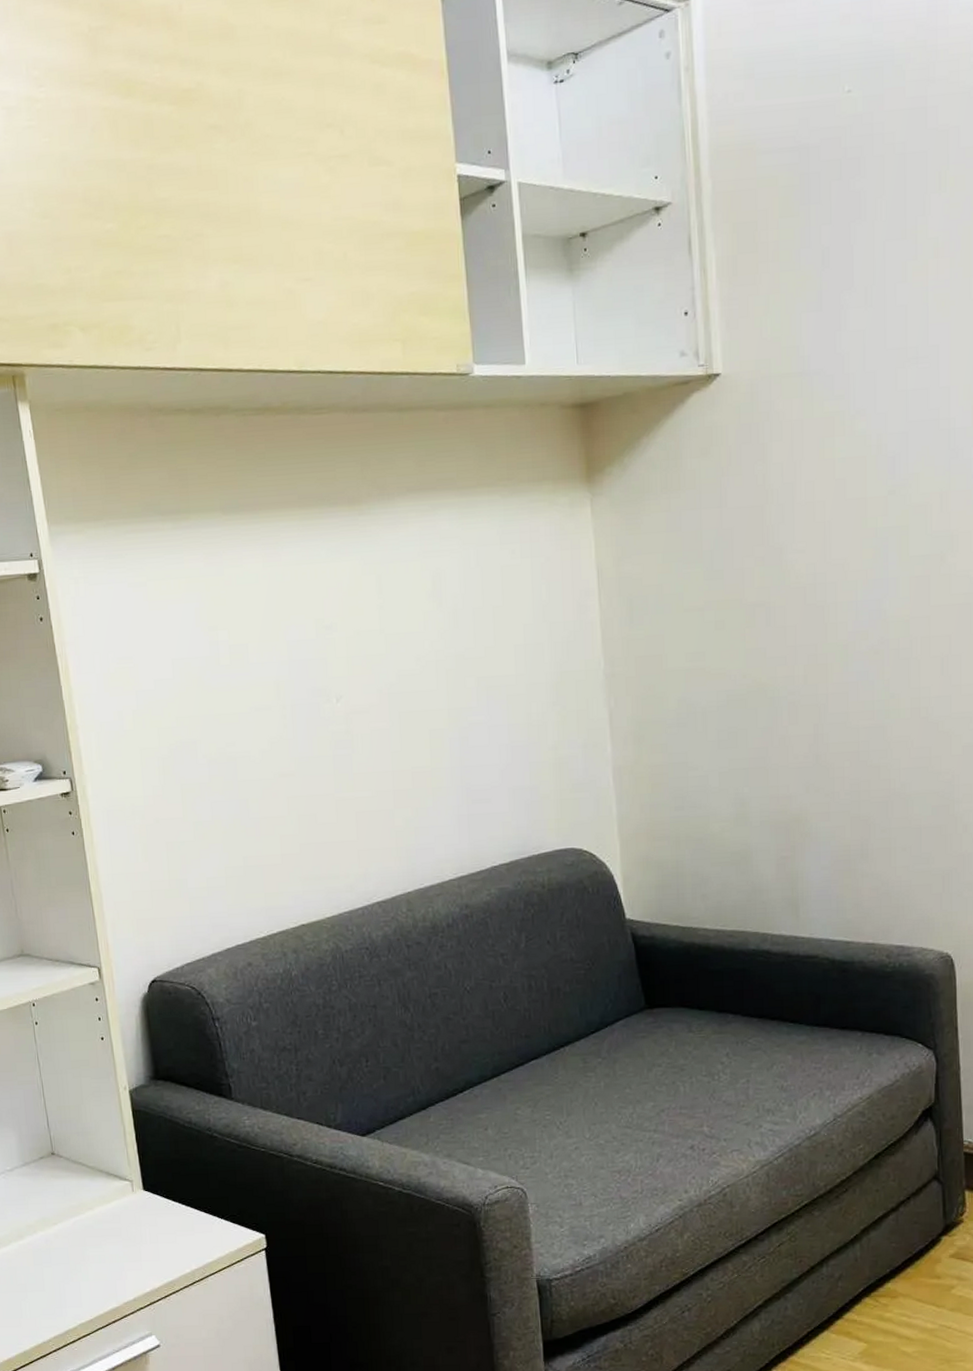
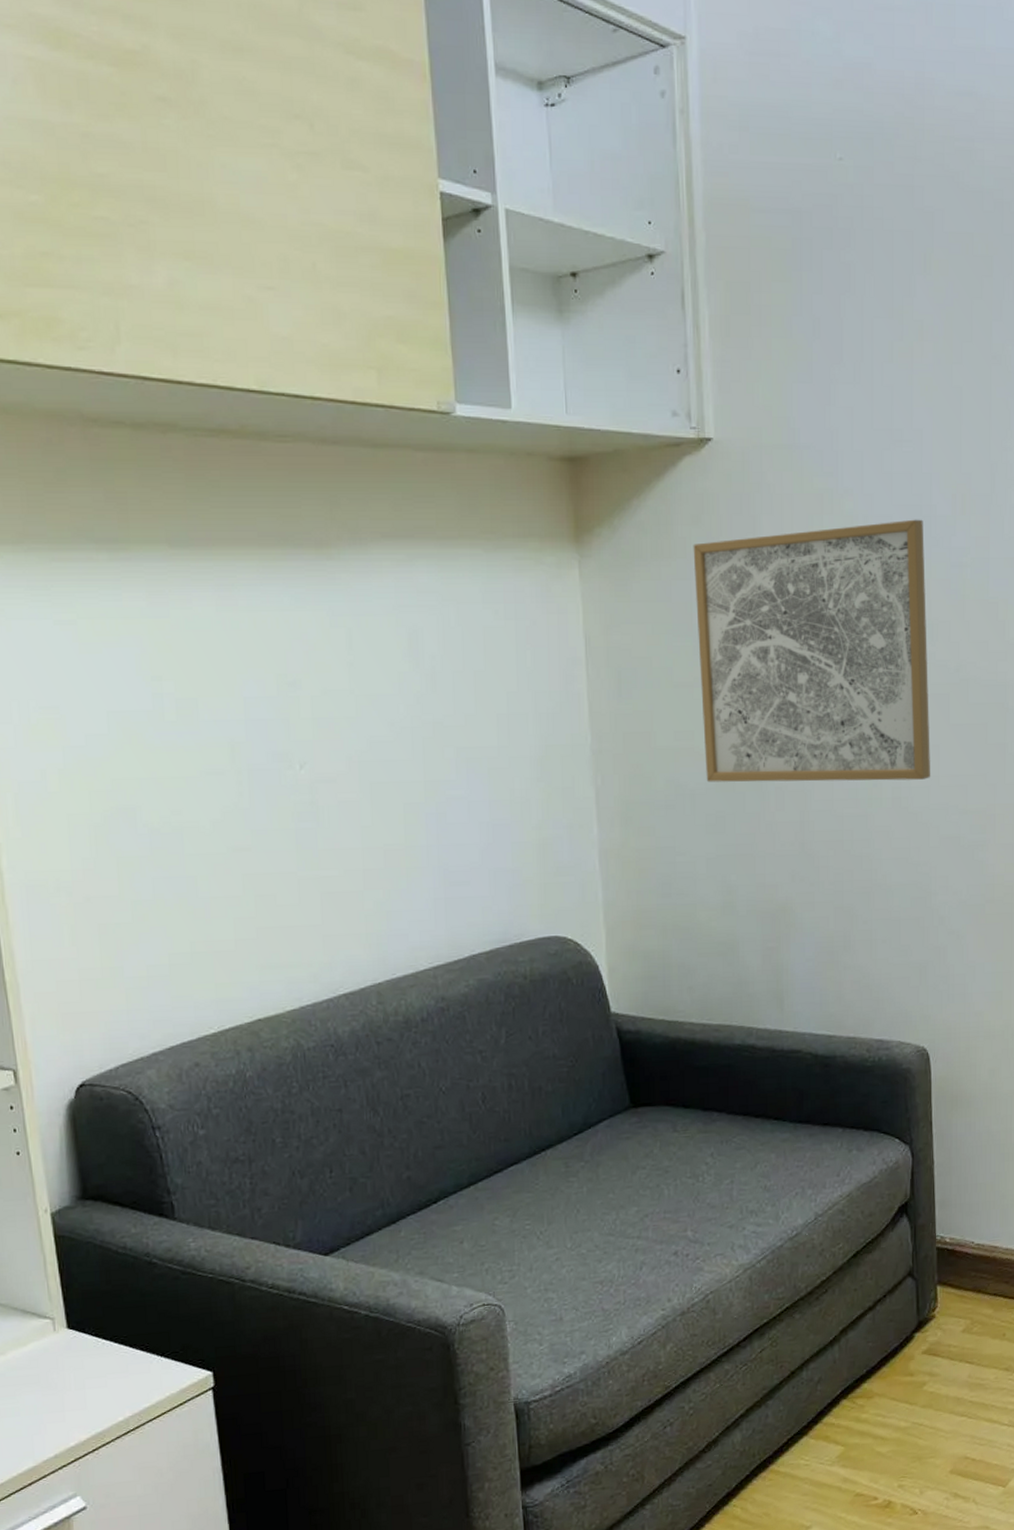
wall art: none [702,433,953,700] -> present [693,519,931,782]

